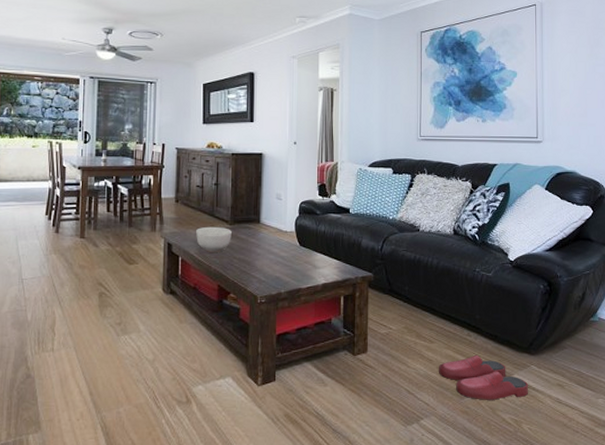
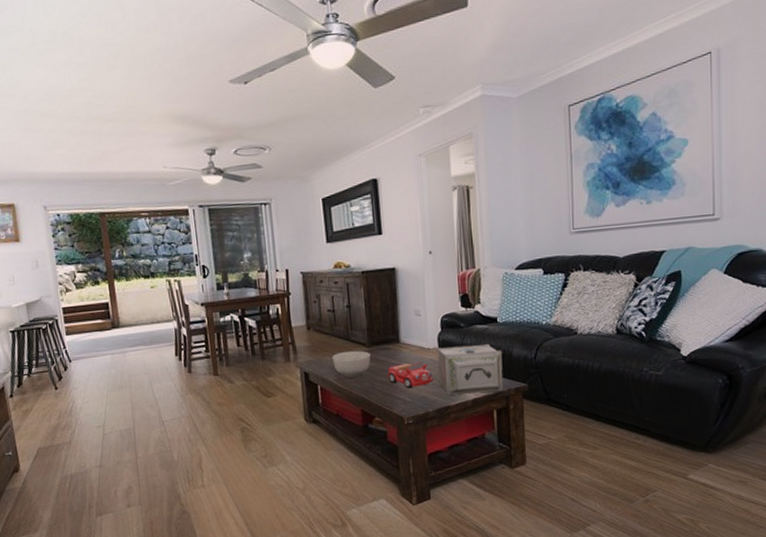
toy car: none [246,244,288,268] -> present [387,362,433,389]
decorative box: none [292,231,352,279] -> present [436,343,504,395]
slippers: present [439,354,528,400] -> none [605,457,705,503]

